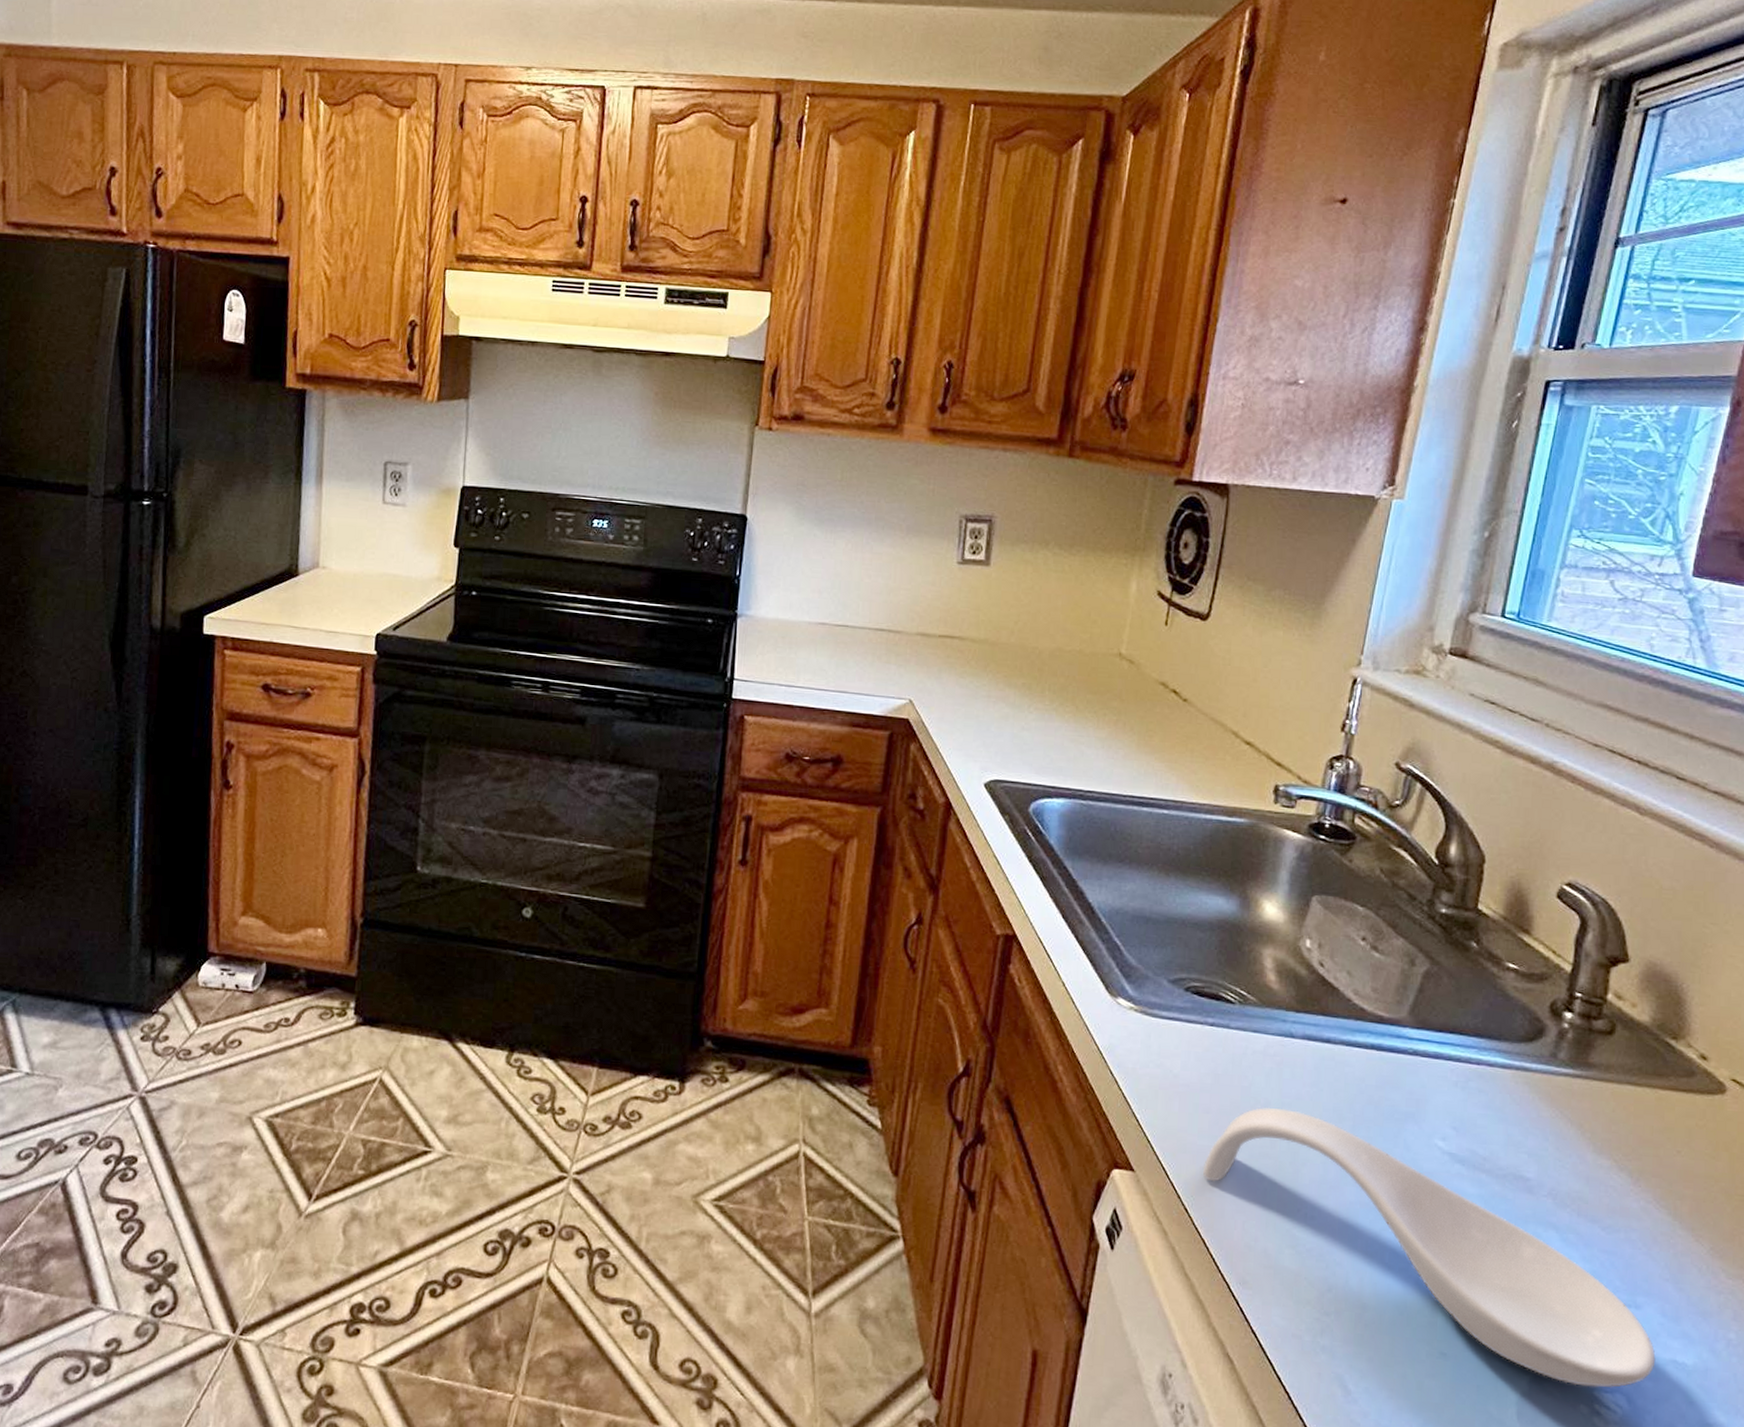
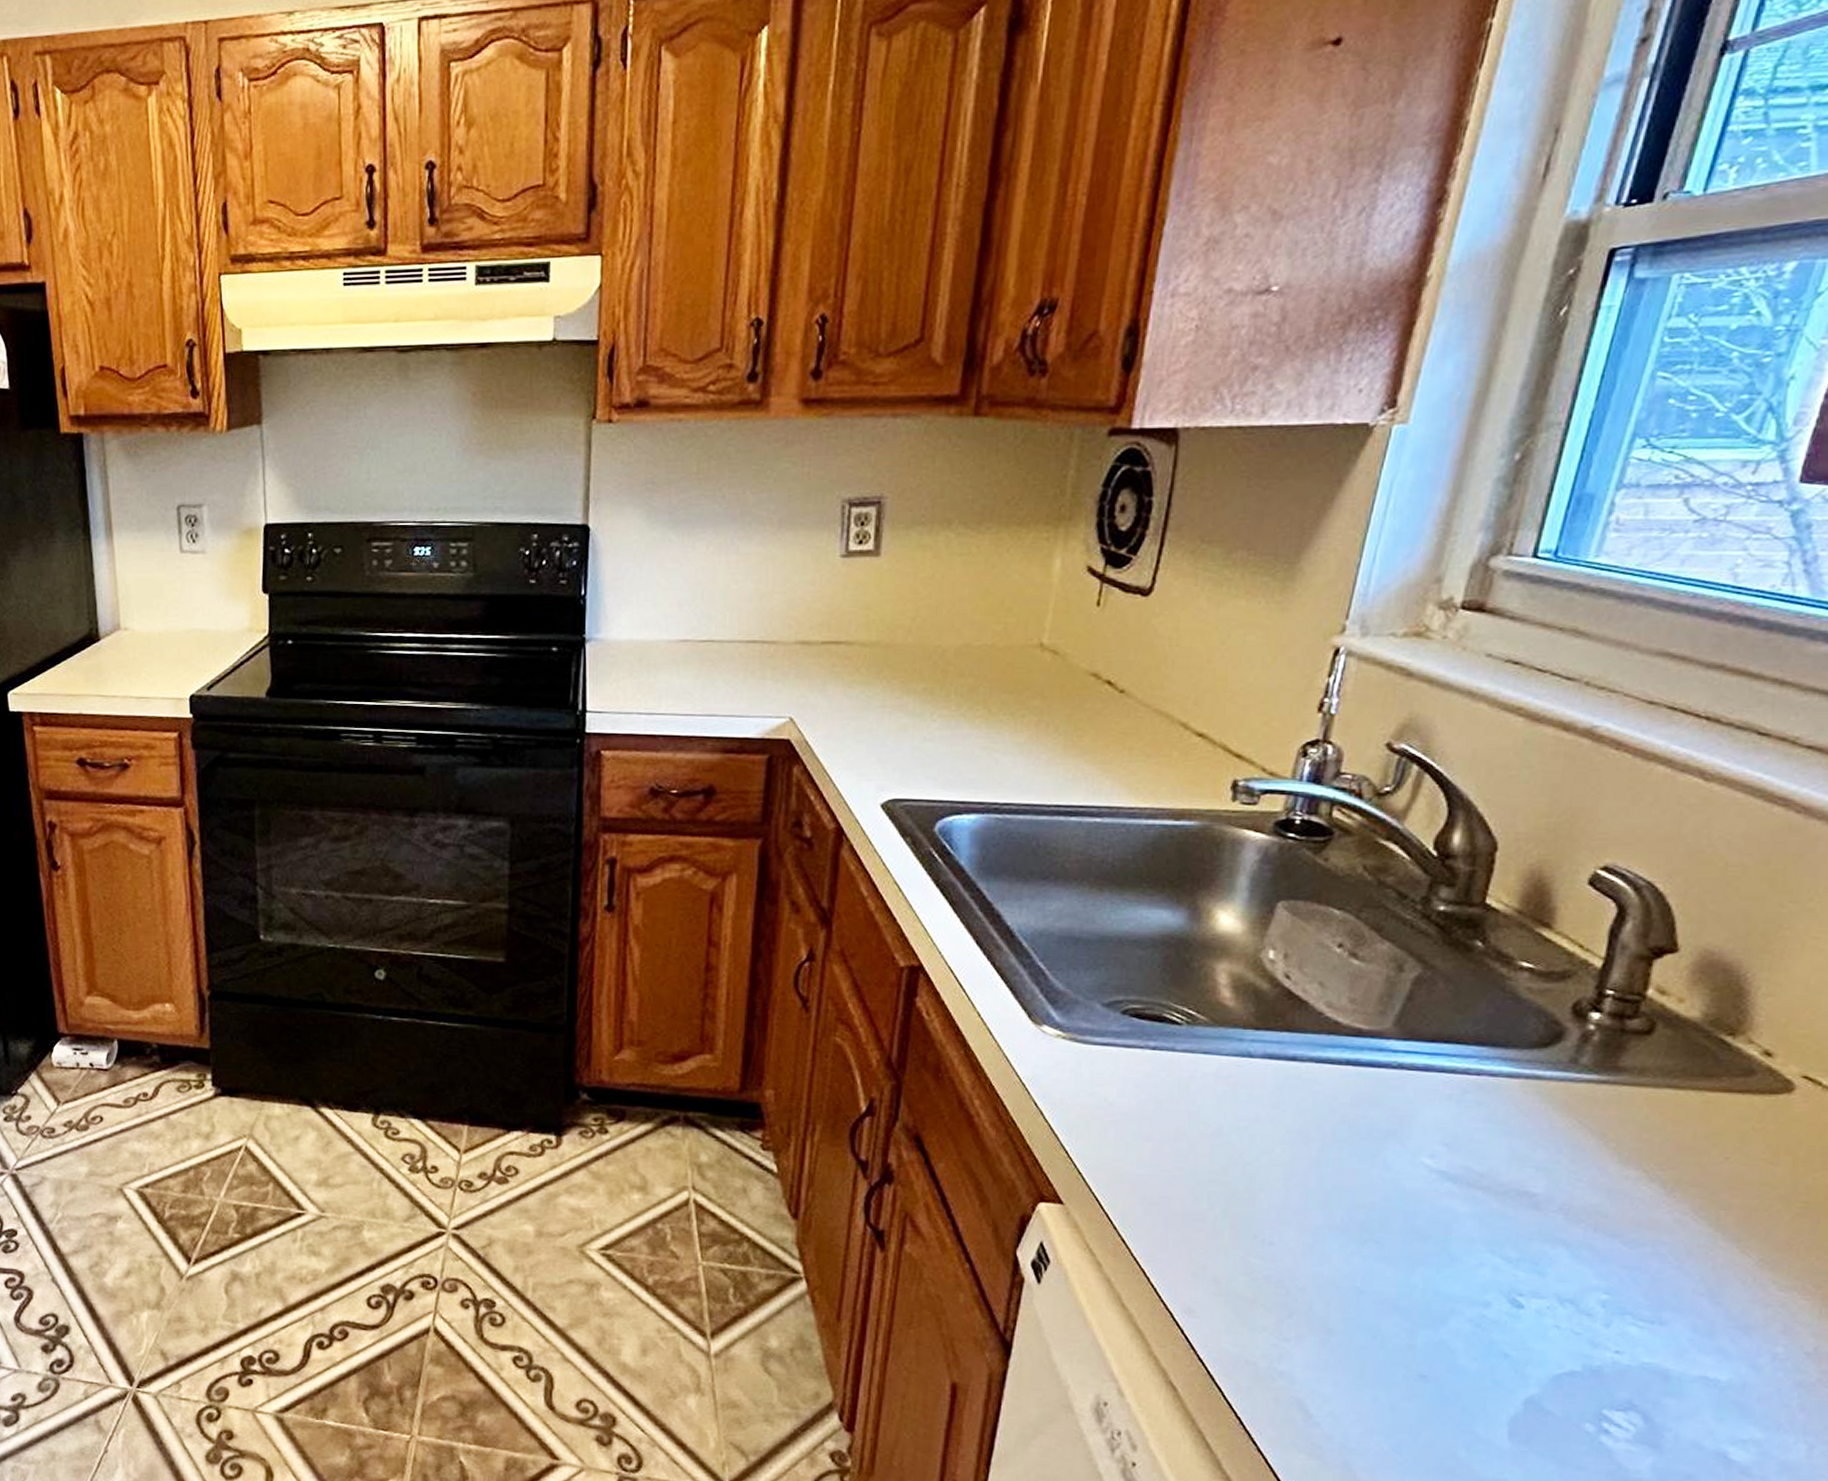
spoon rest: present [1203,1107,1656,1388] -> none [1143,1131,1682,1406]

